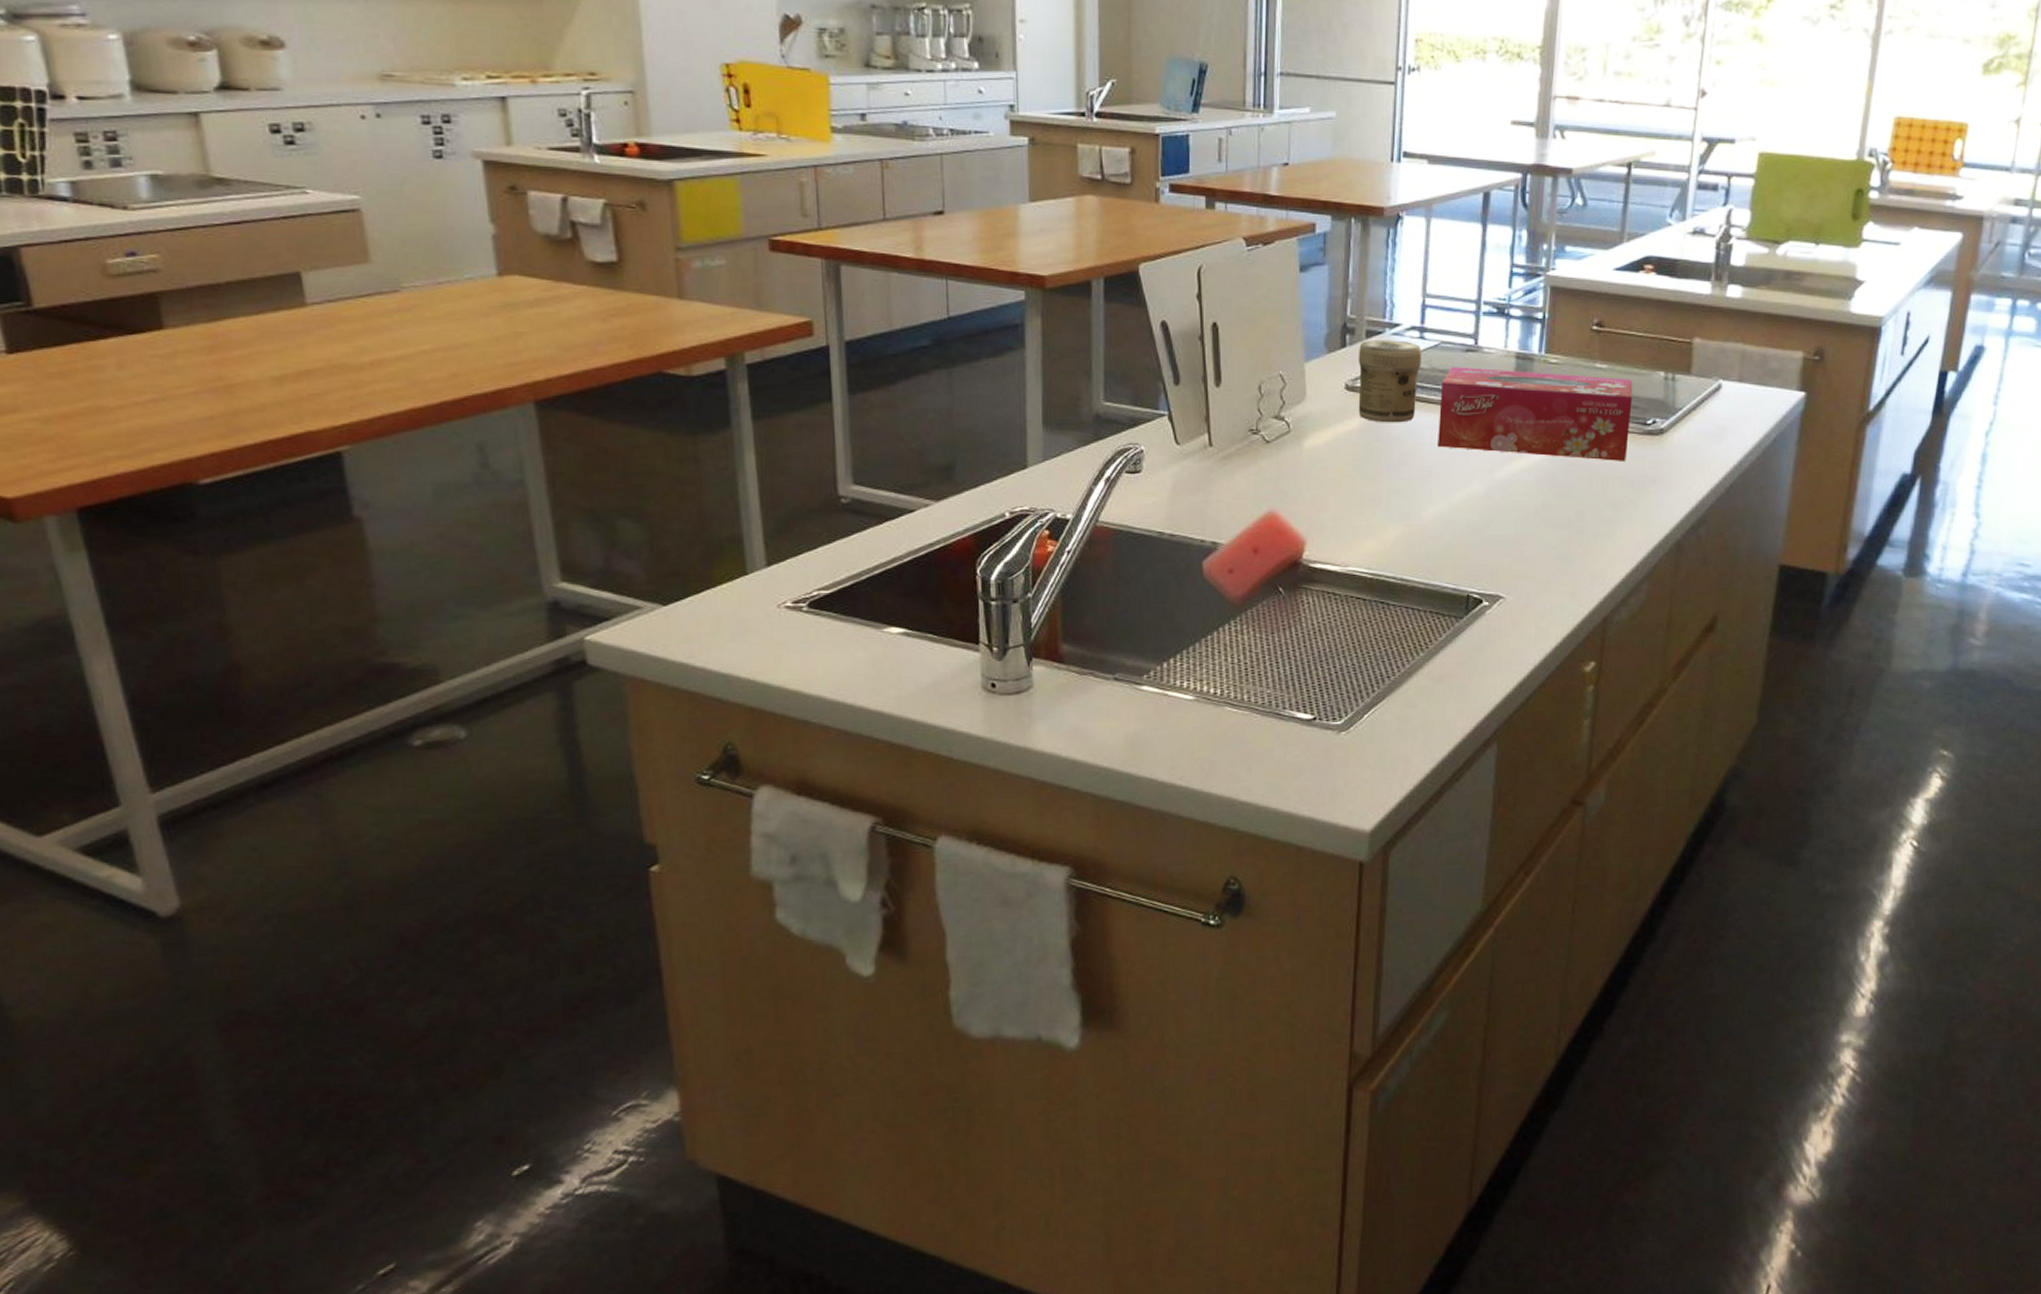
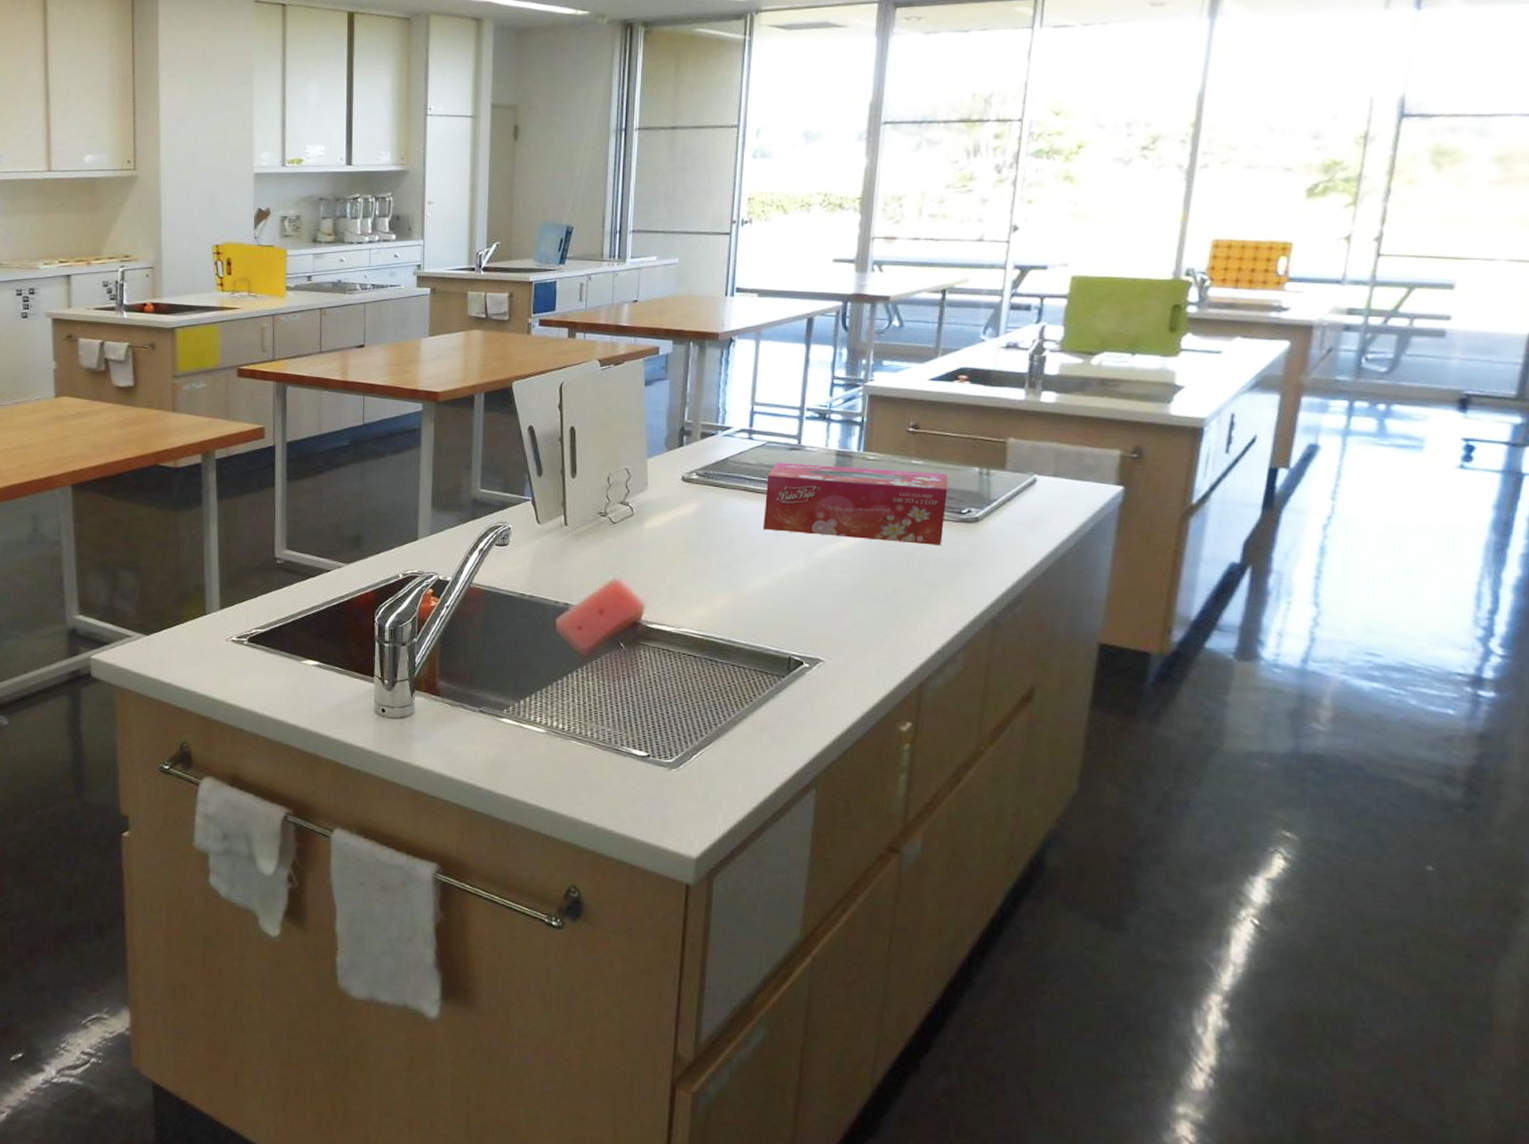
jar: present [1358,340,1421,423] -> none [693,440,750,509]

